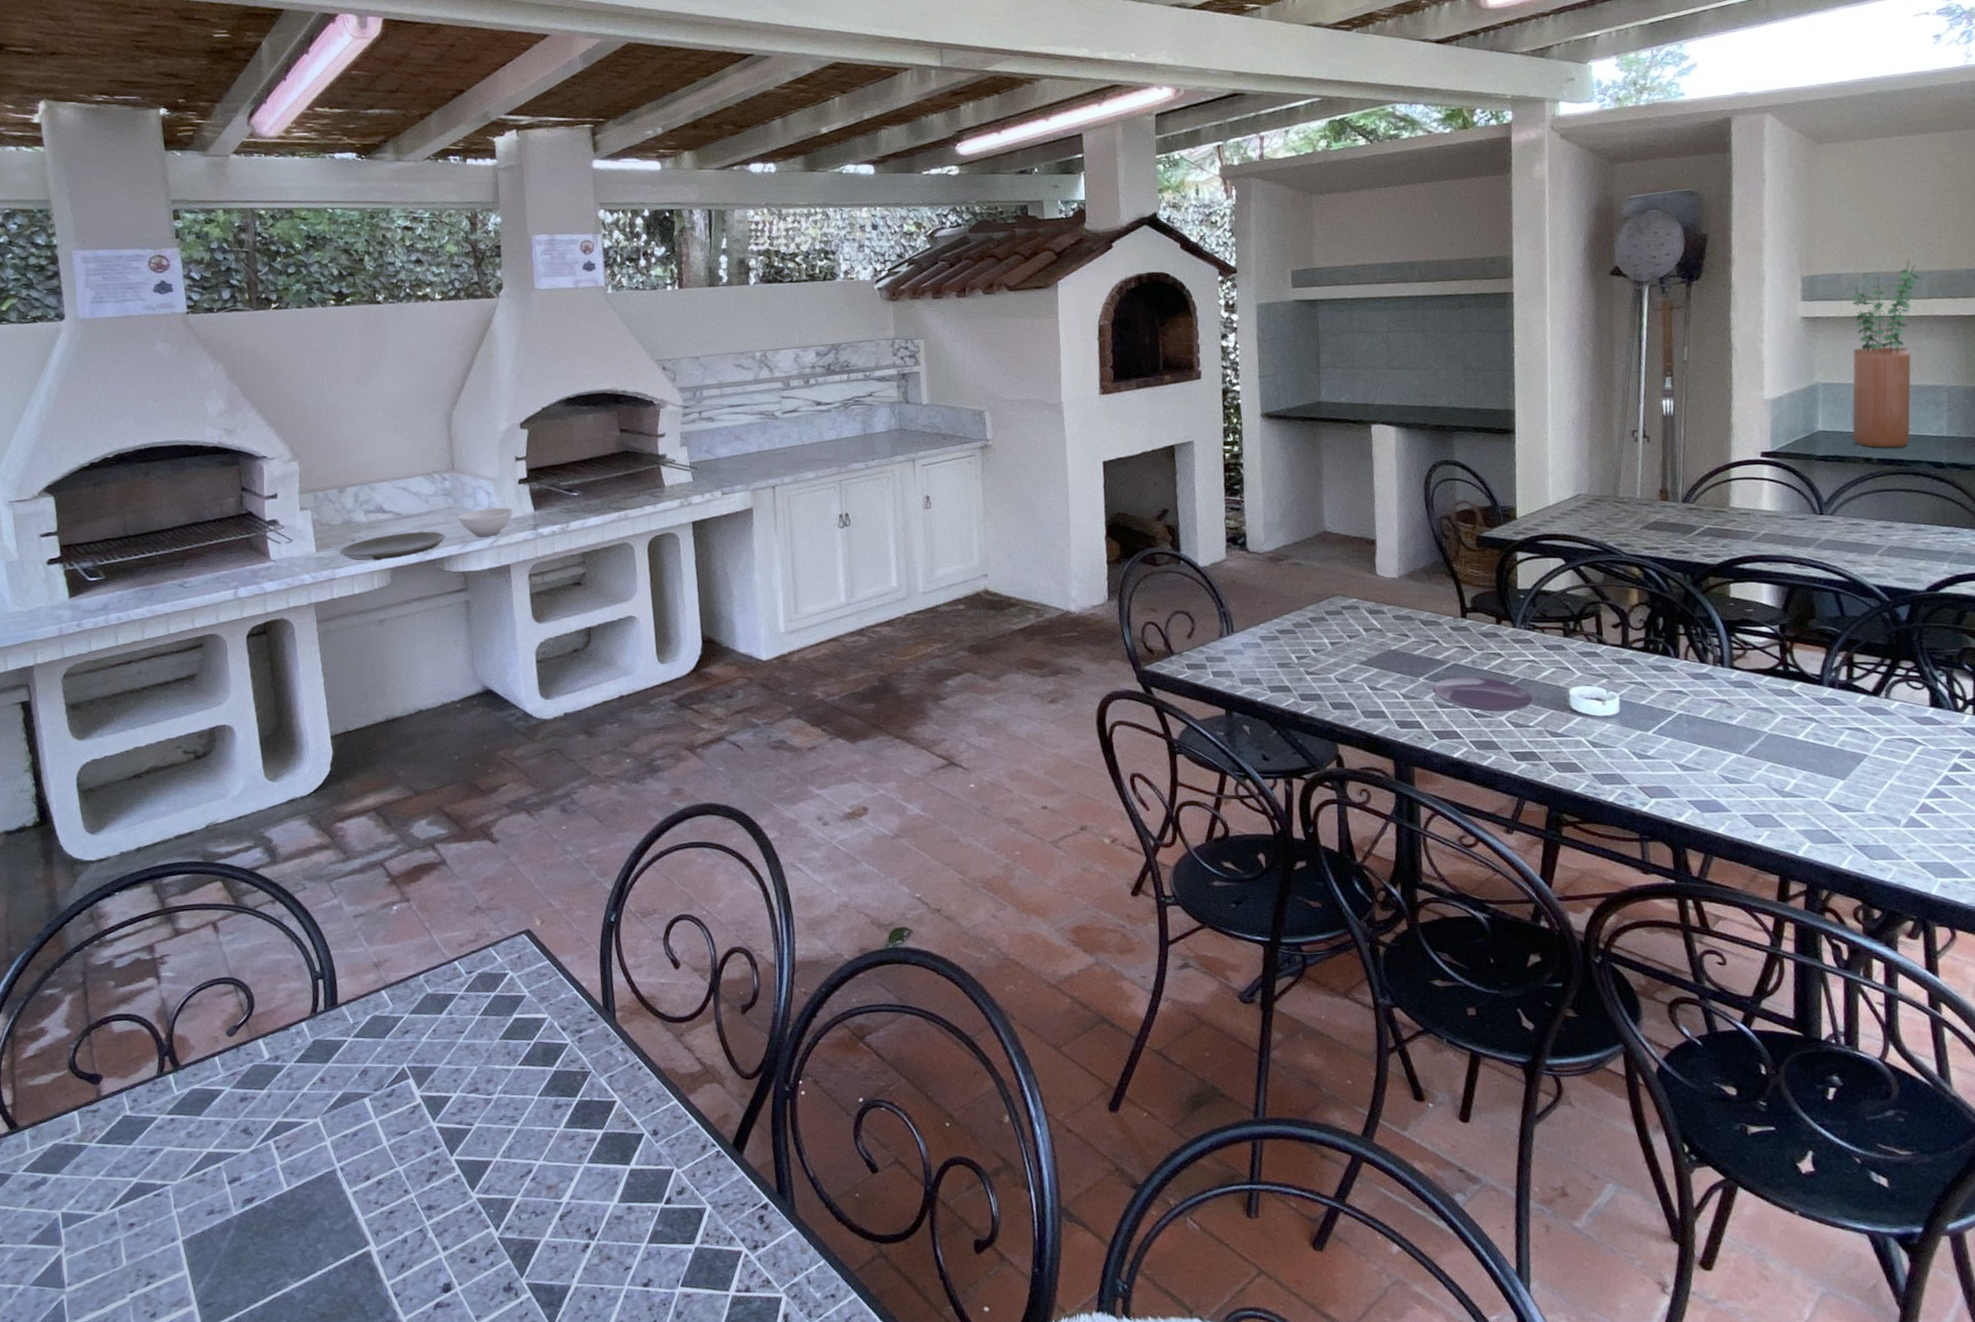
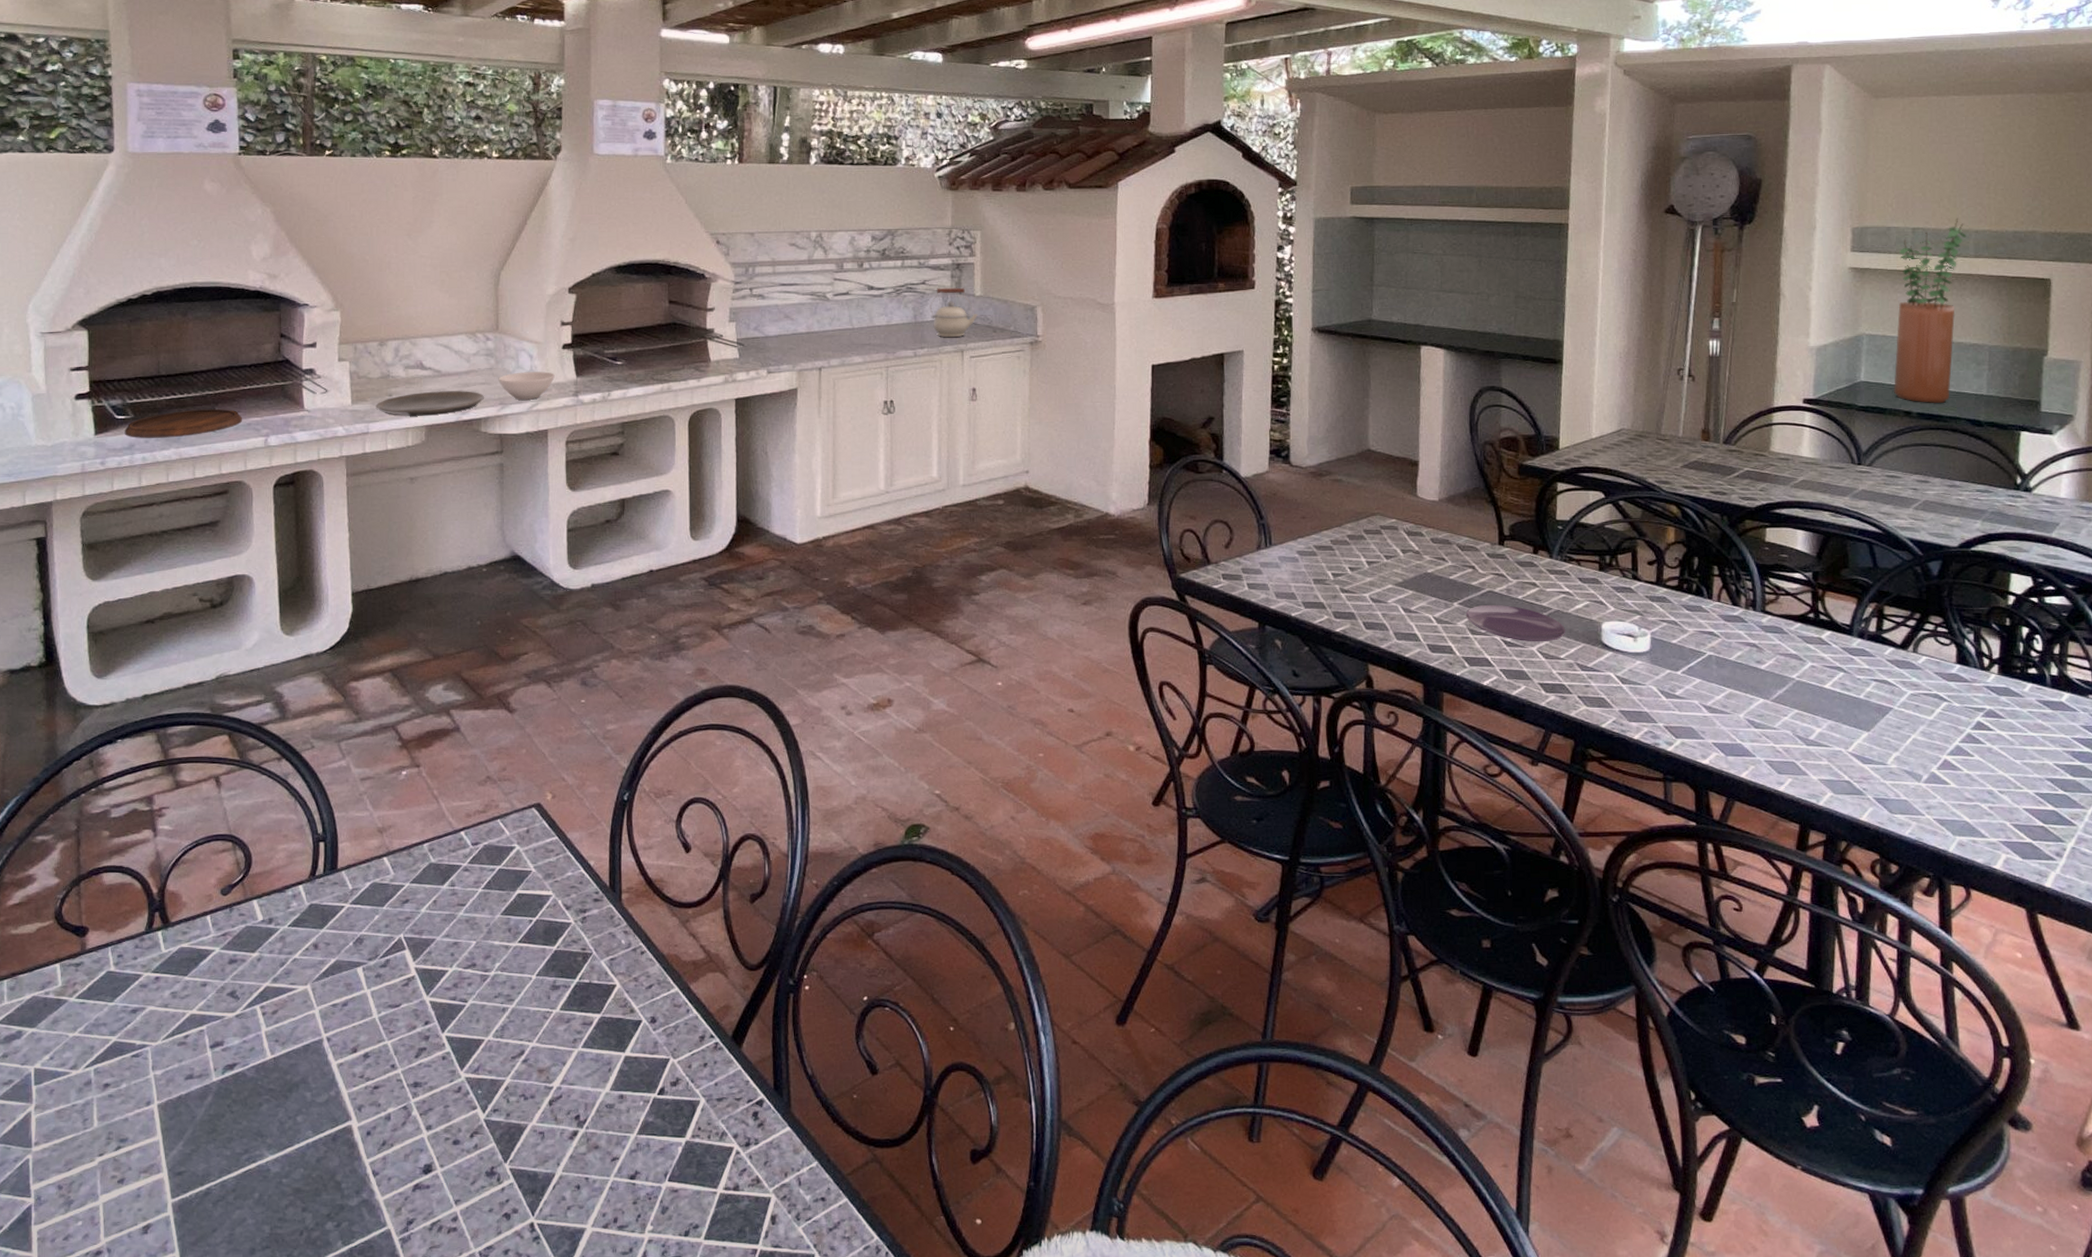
cutting board: none [97,564,212,599] -> present [124,409,243,438]
kettle: none [878,396,926,448] -> present [929,287,978,338]

